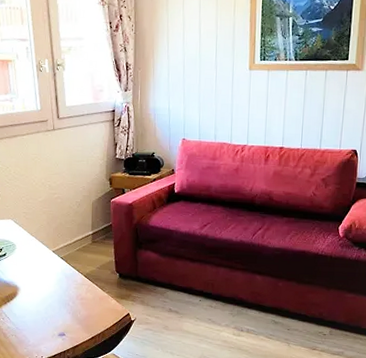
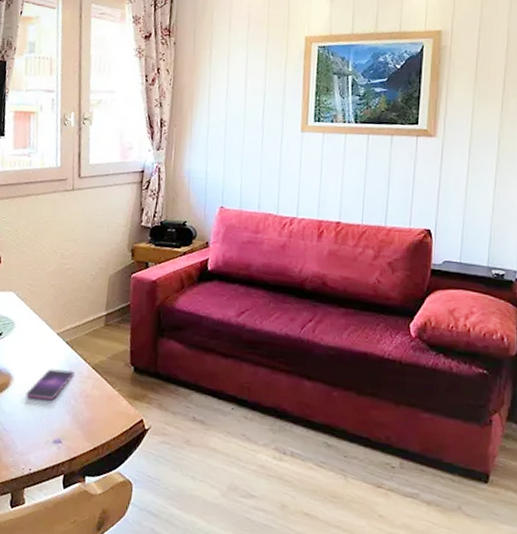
smartphone: none [32,279,70,304] -> present [25,369,75,401]

